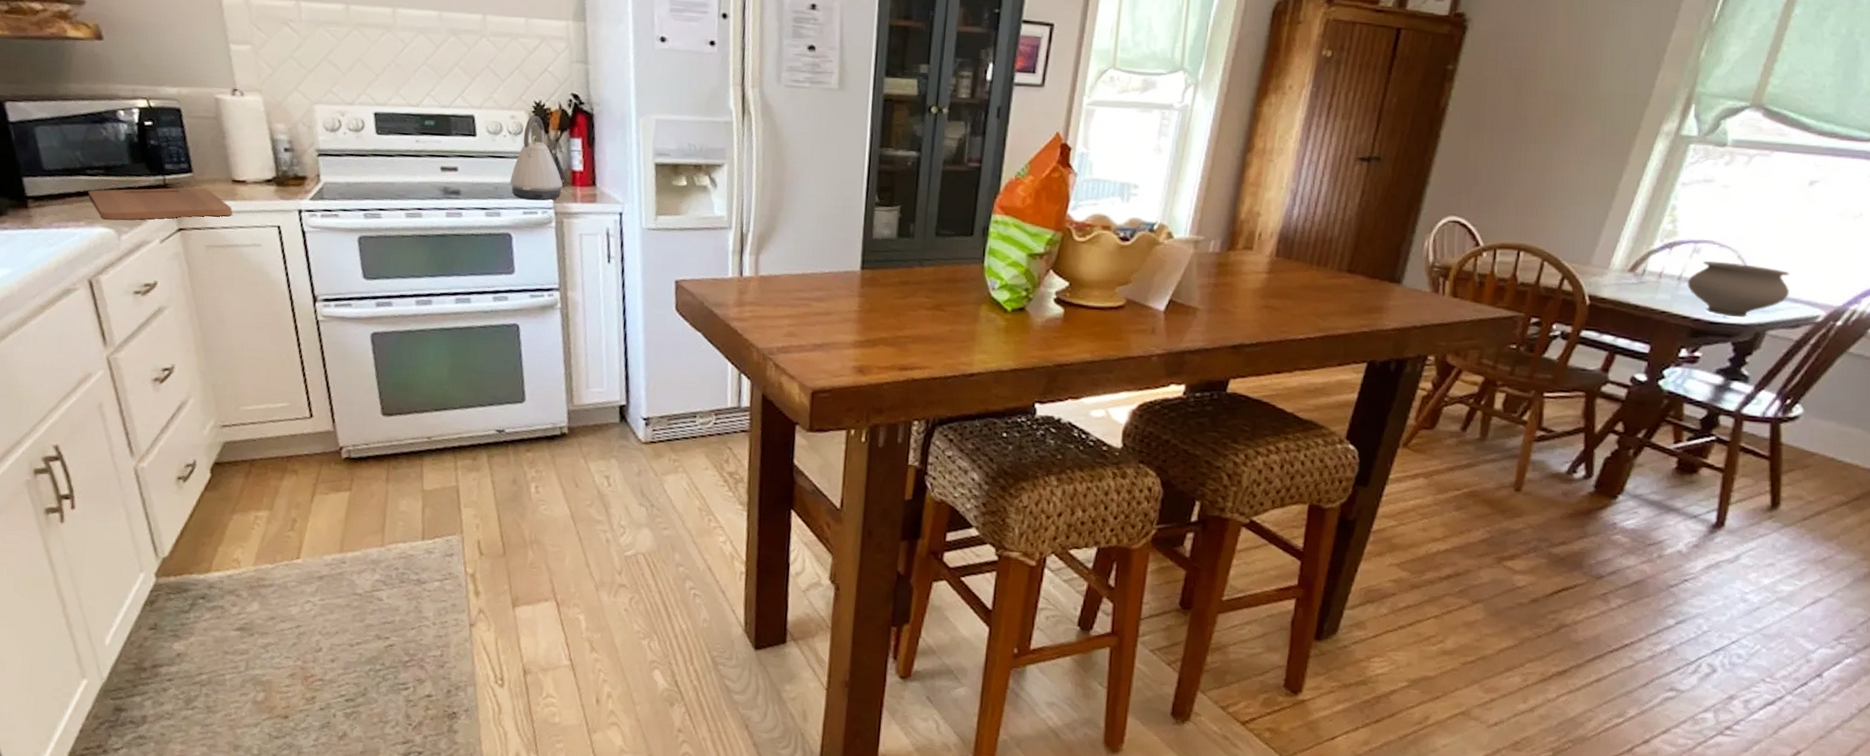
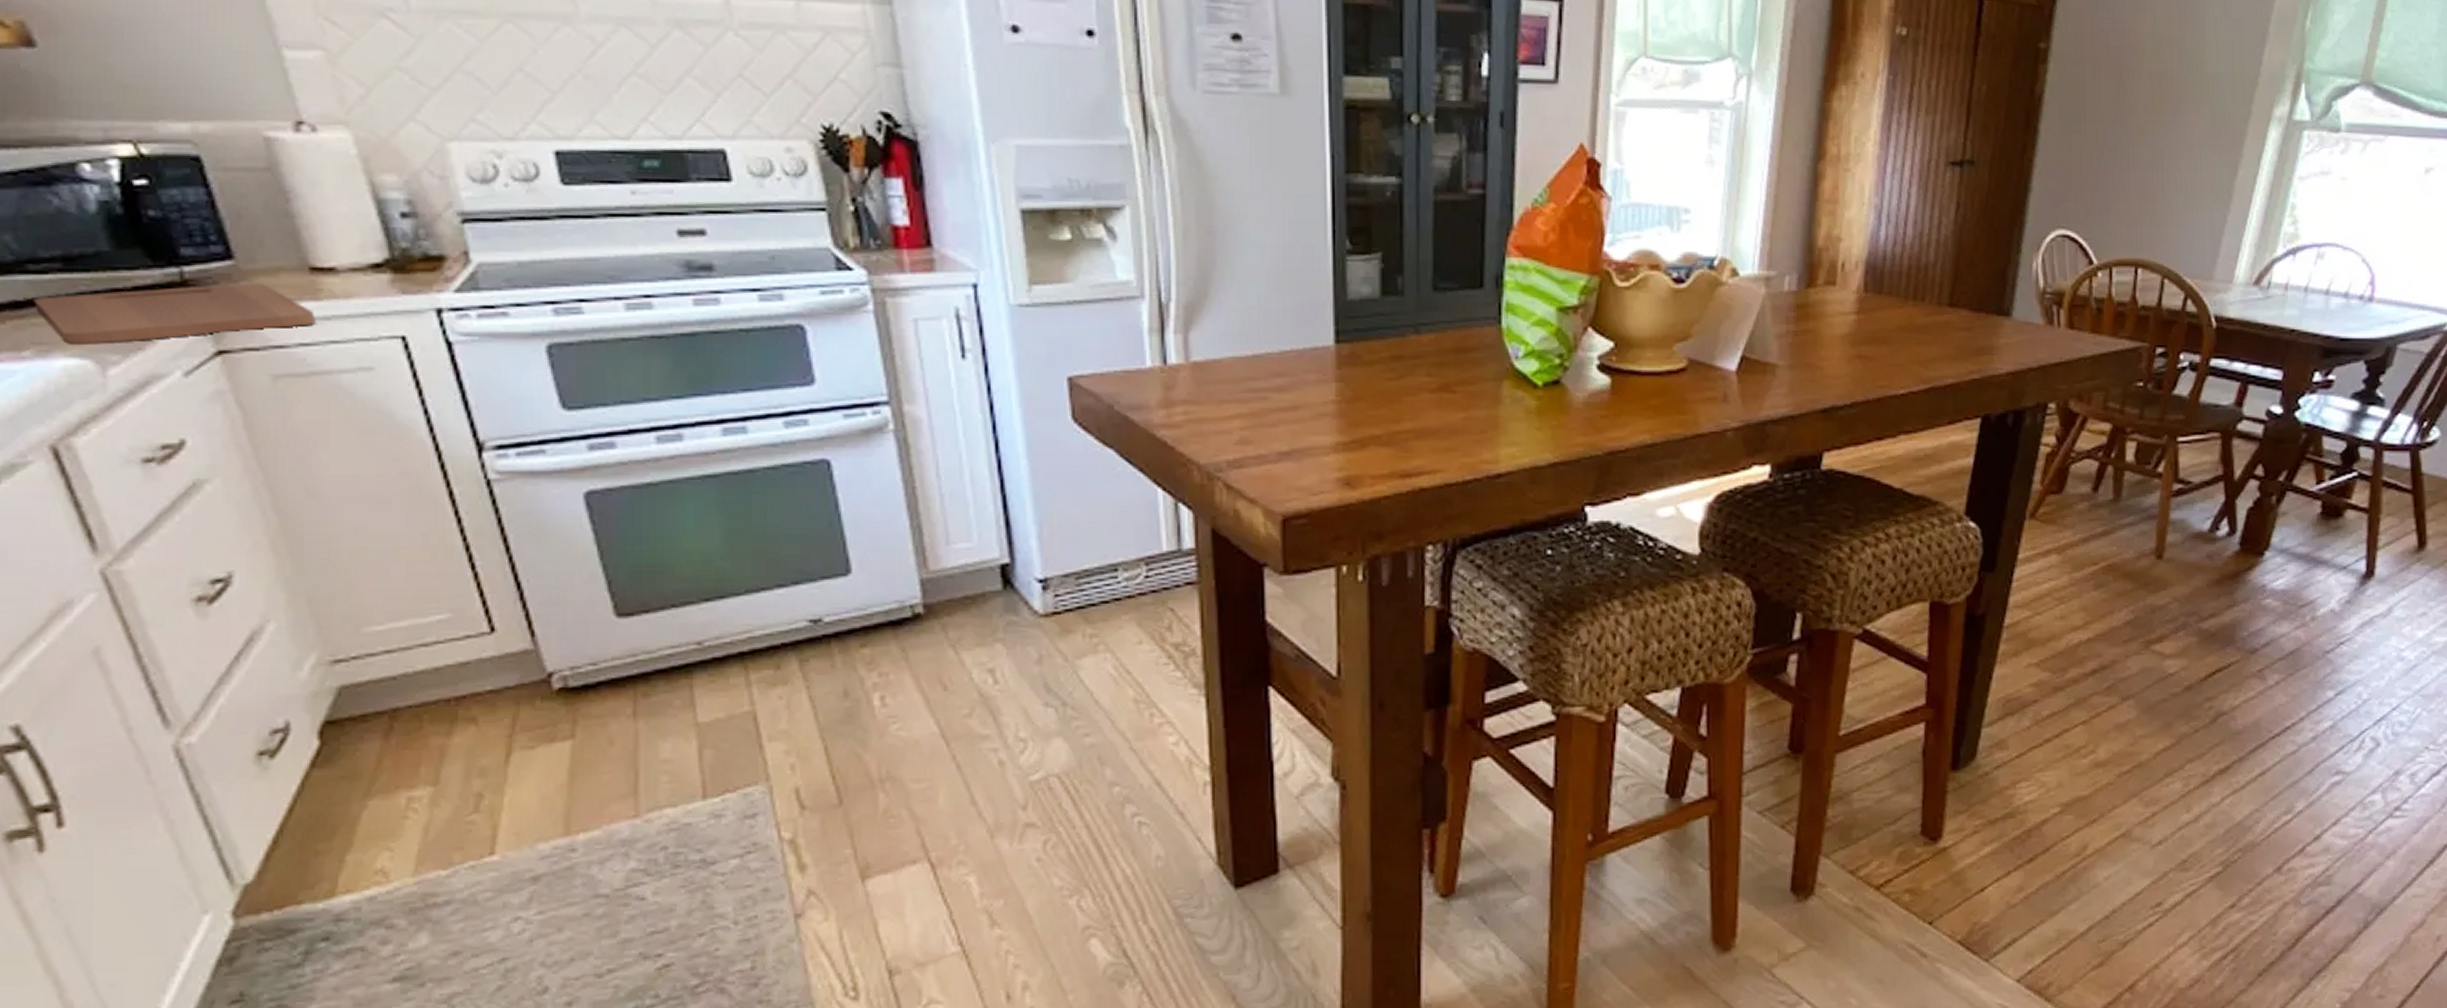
kettle: present [509,116,563,201] -> none [793,147,879,274]
bowl: present [1687,260,1790,318] -> none [2314,267,2416,332]

